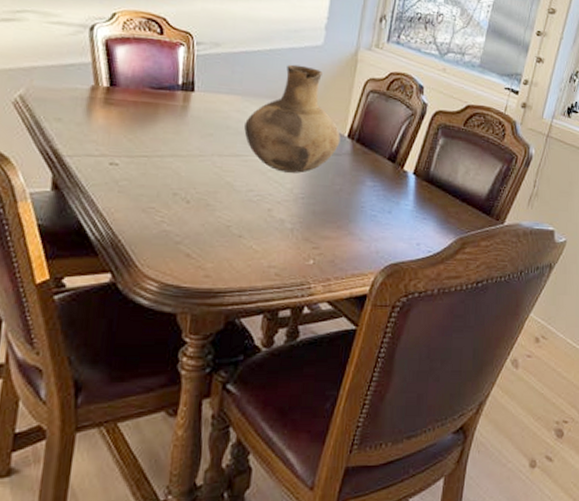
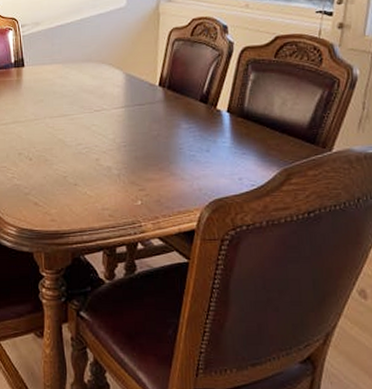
vase: present [244,64,340,173] -> none [68,27,152,125]

